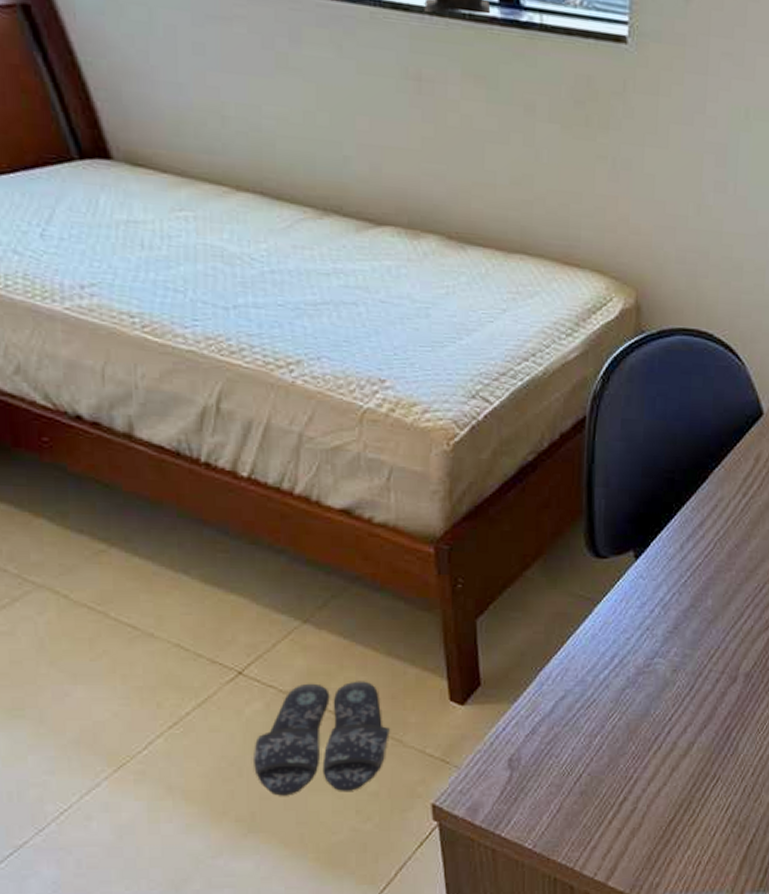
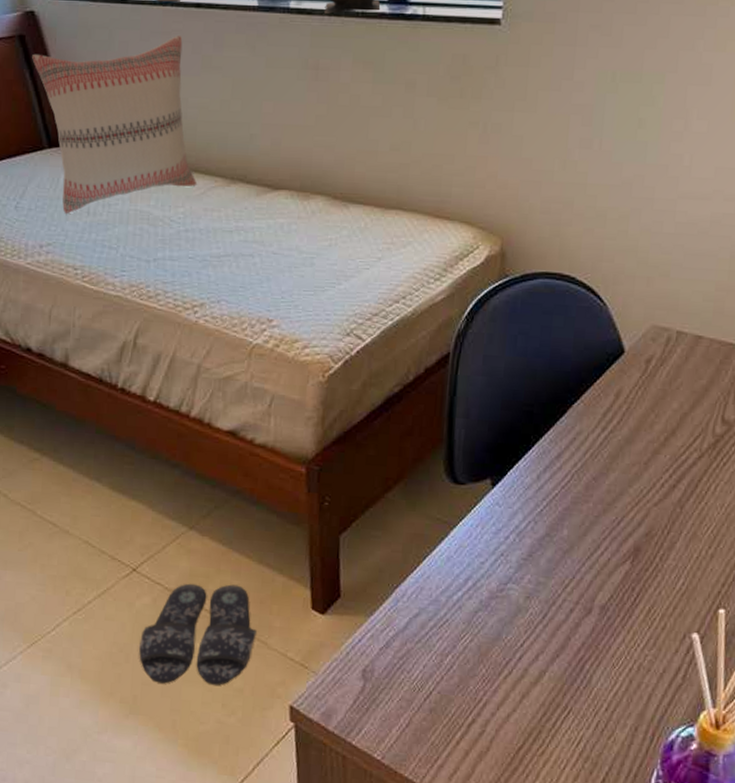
pillow: none [44,22,282,247] -> present [32,35,198,215]

